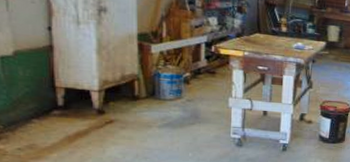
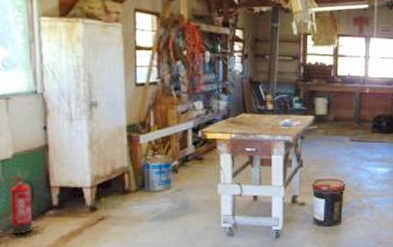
fire extinguisher: none [10,73,39,131] -> present [10,176,35,234]

